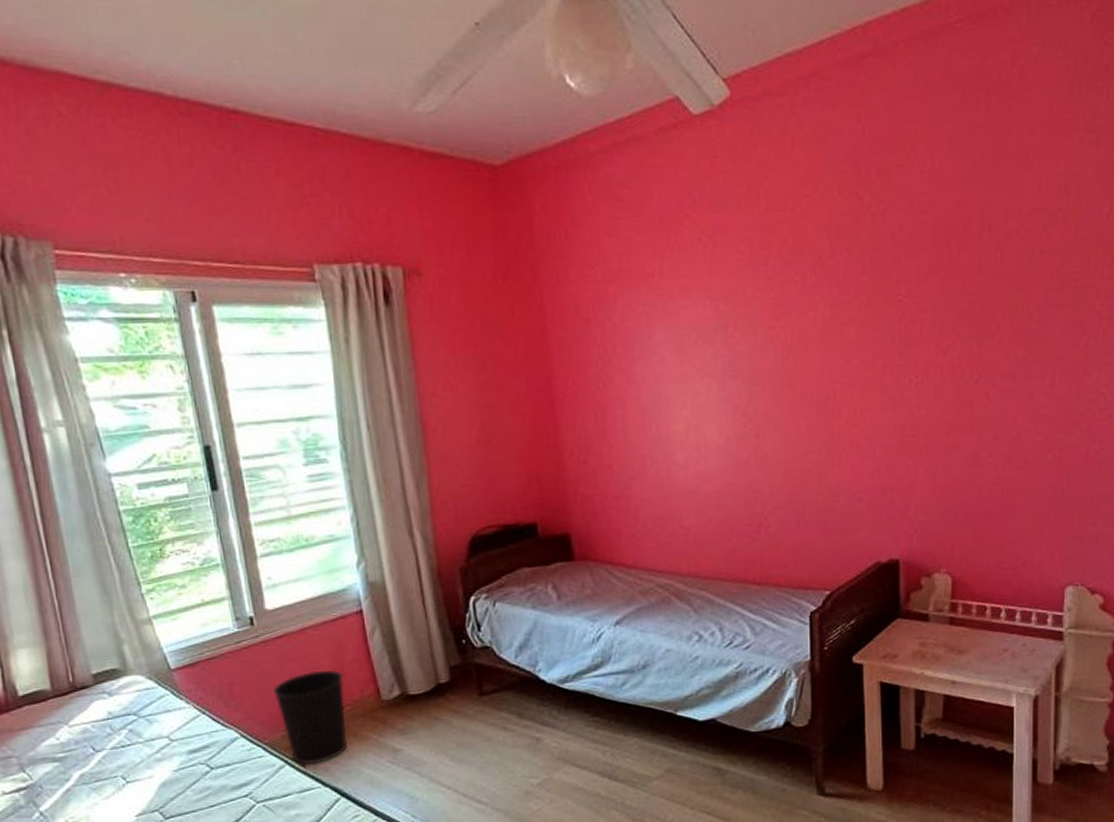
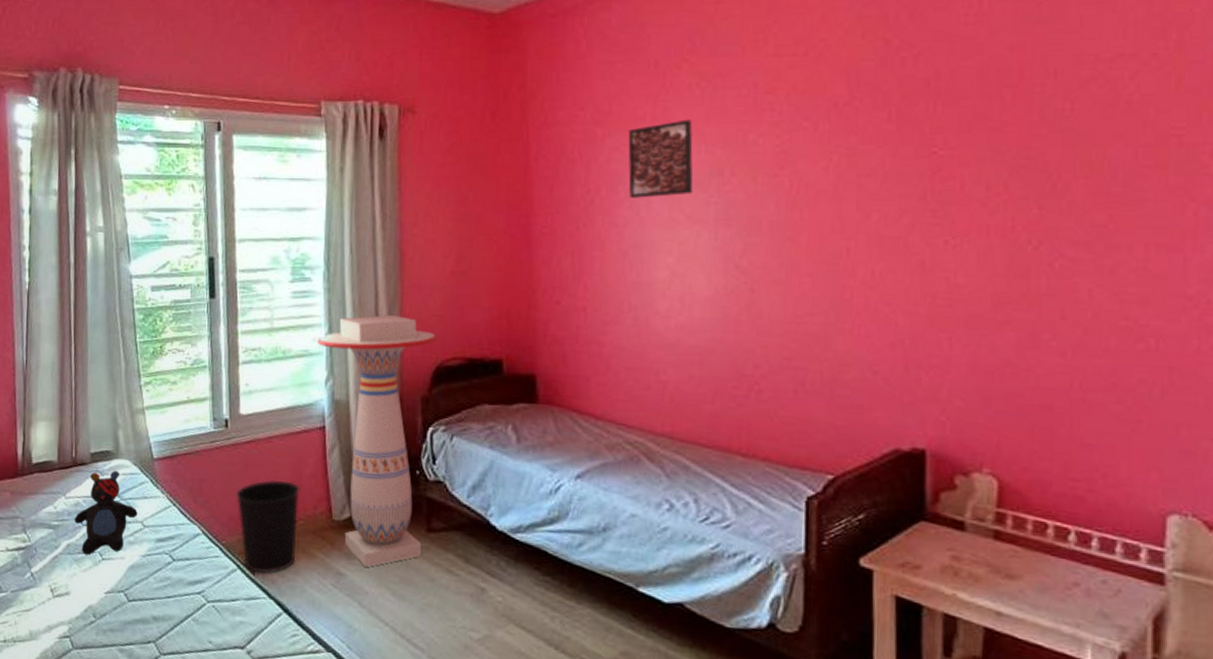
teddy bear: none [83,688,162,782] -> present [74,470,138,555]
pedestal table: none [341,489,476,739] -> present [316,314,438,567]
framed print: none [639,275,702,355] -> present [628,119,693,198]

